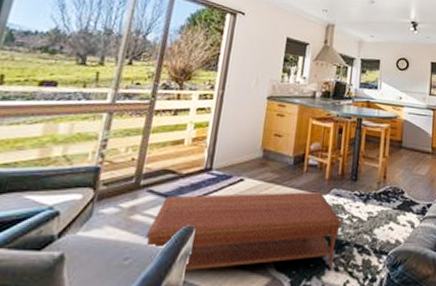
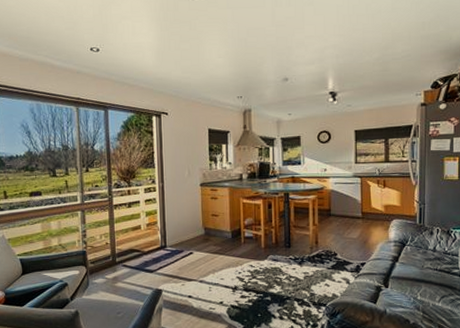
coffee table: present [145,191,342,270] -> none [128,258,281,320]

